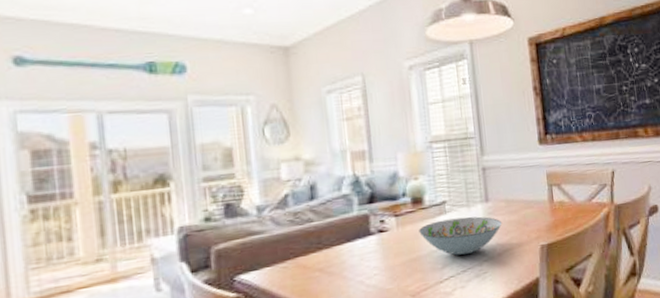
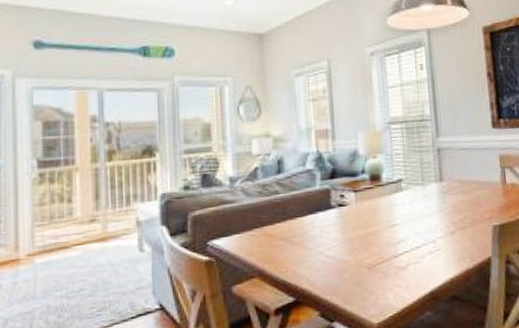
decorative bowl: present [419,216,502,256] -> none [376,195,456,232]

